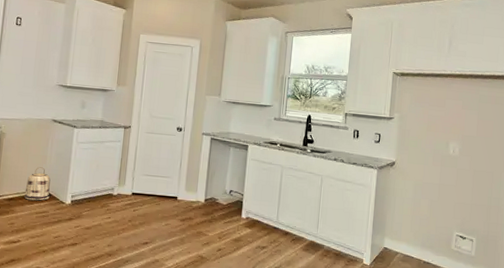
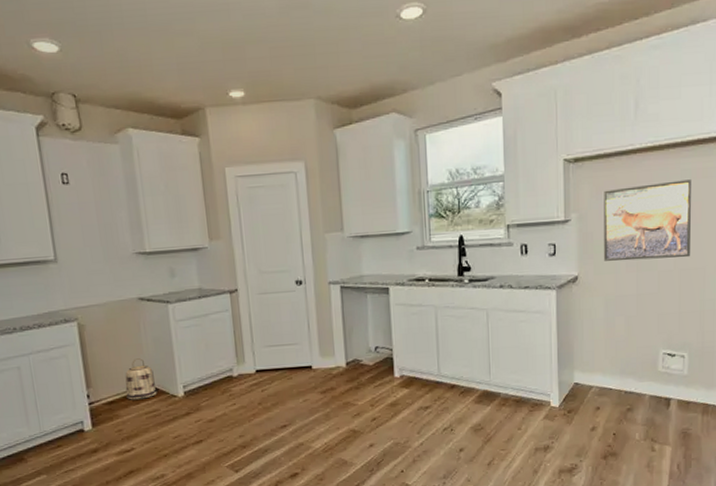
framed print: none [417,100,487,162] -> present [604,180,691,261]

